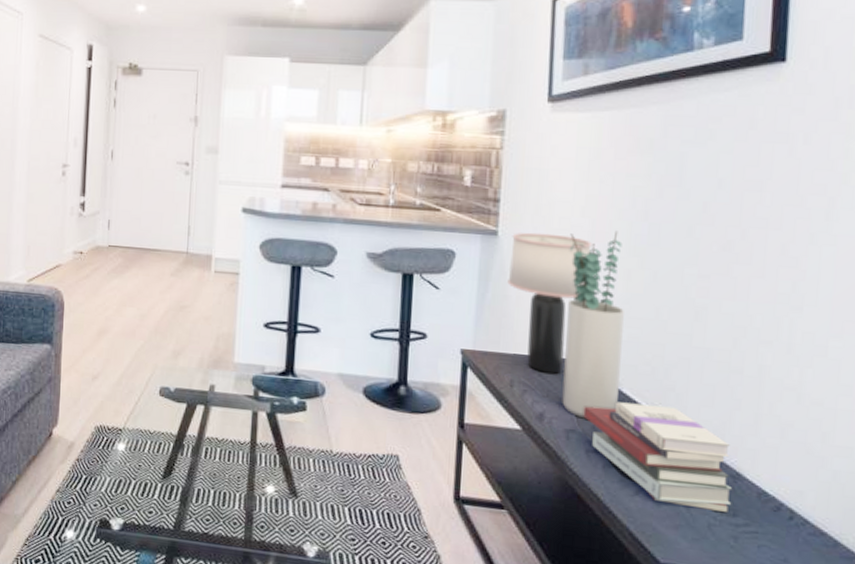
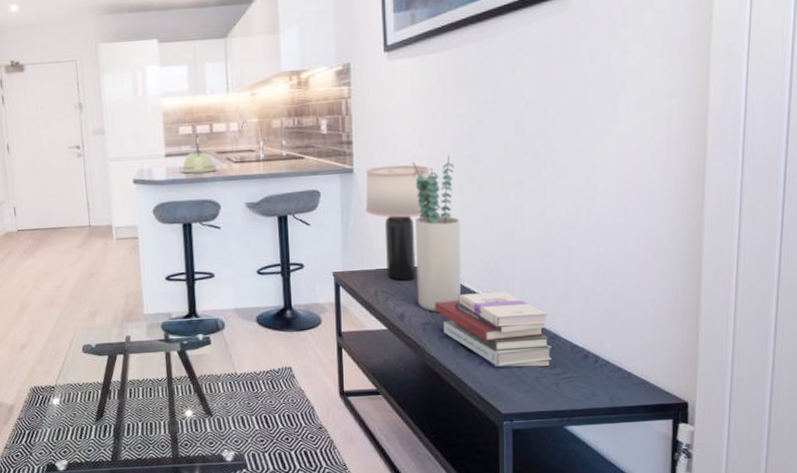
kettle: none [297,166,337,212] -> present [181,133,216,174]

